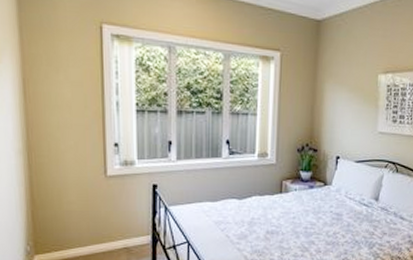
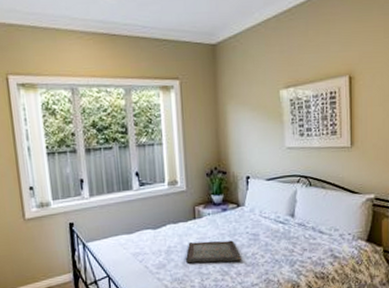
serving tray: none [268,216,324,239] -> present [186,240,243,264]

